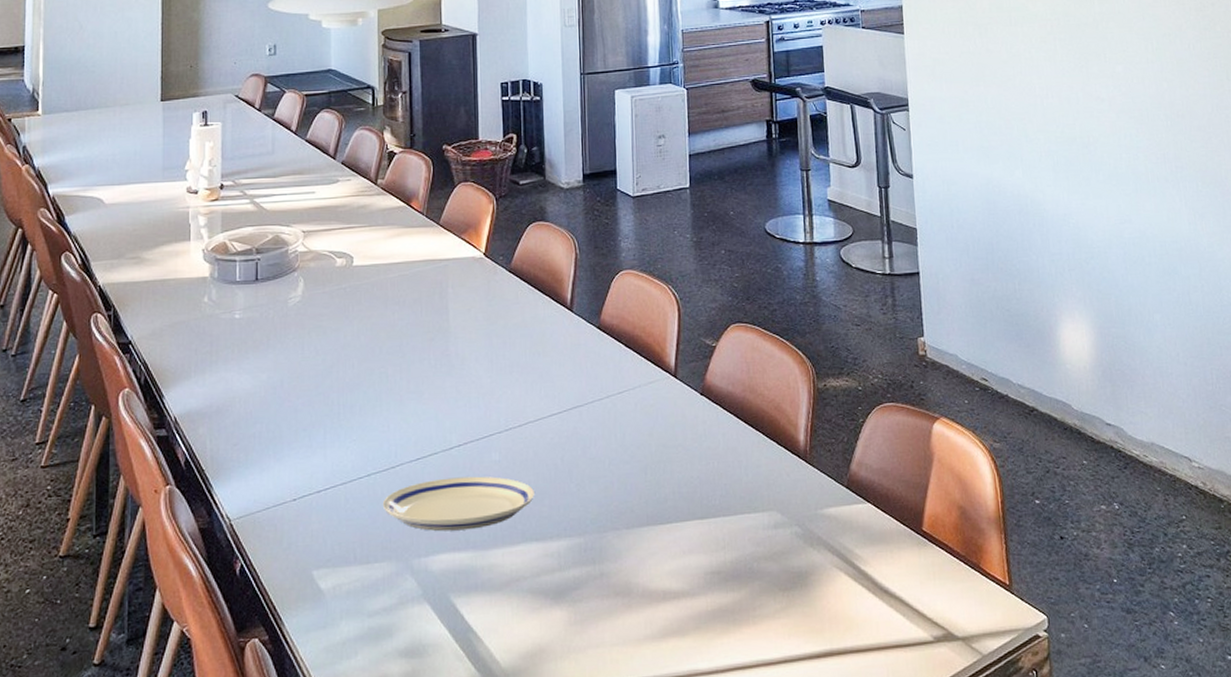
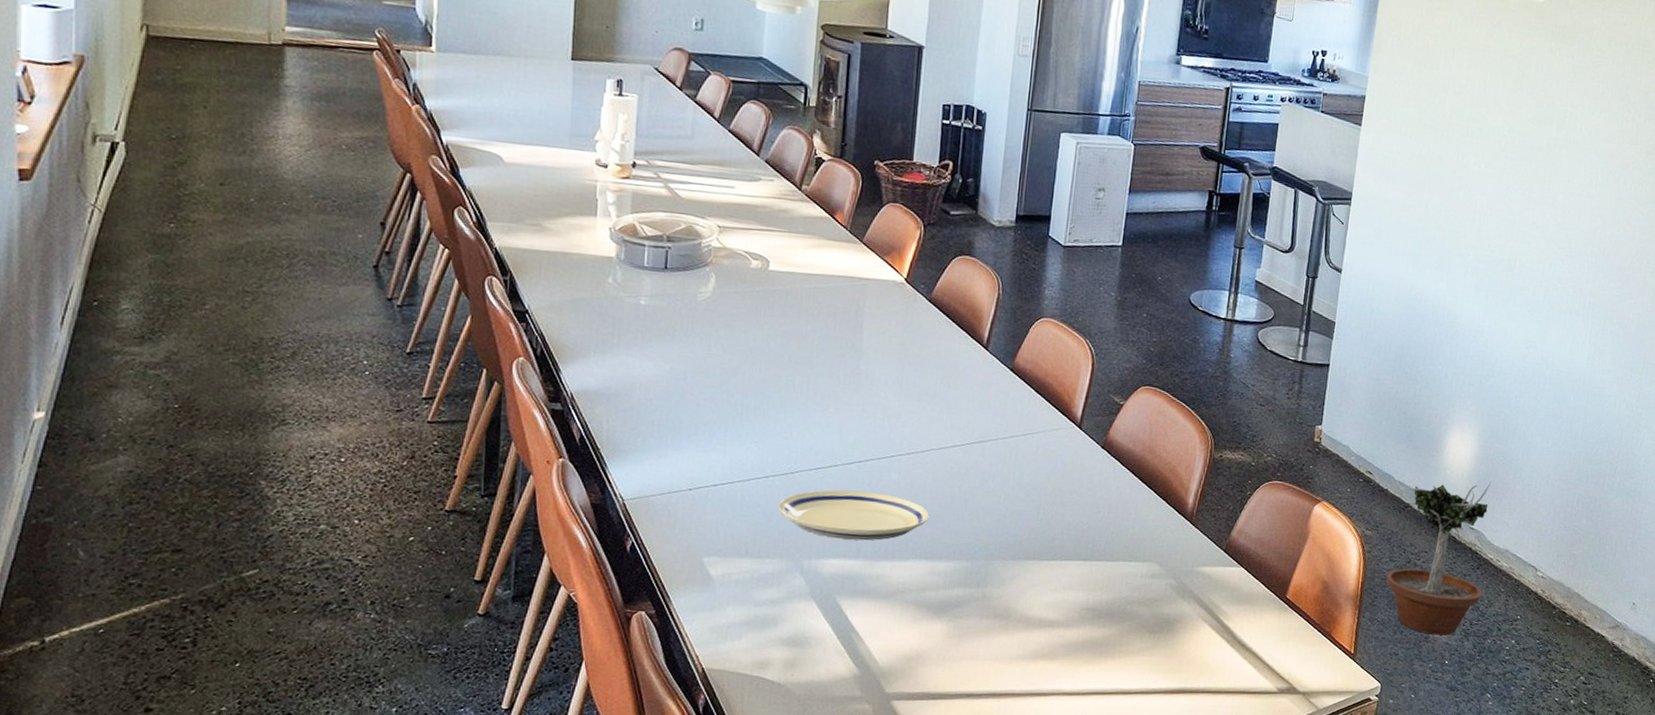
potted tree: none [1026,370,1138,551] -> present [1386,482,1492,635]

